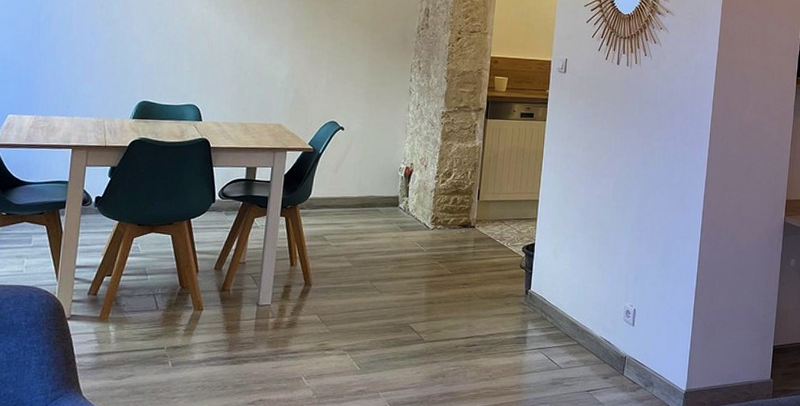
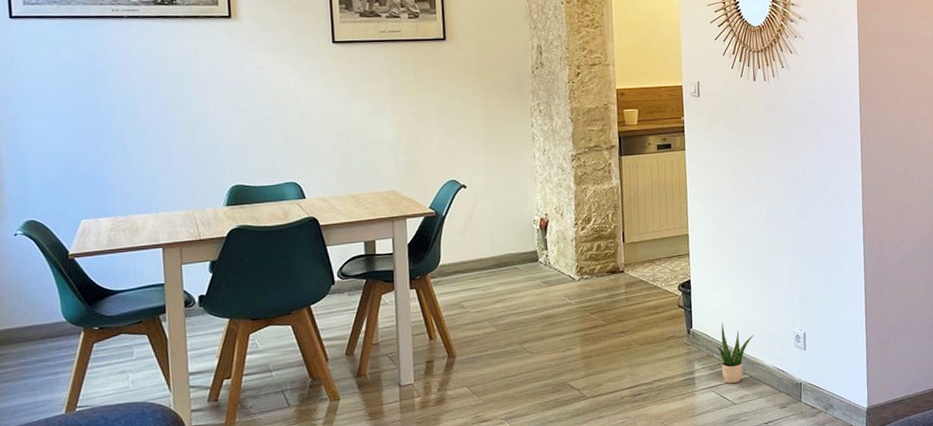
potted plant: none [549,287,588,349] -> present [715,321,755,384]

